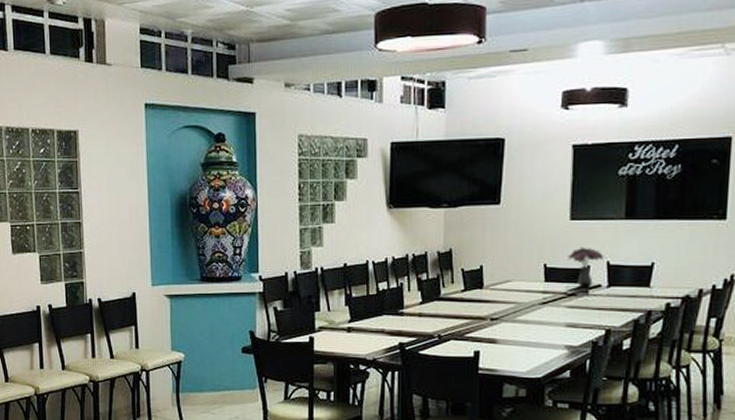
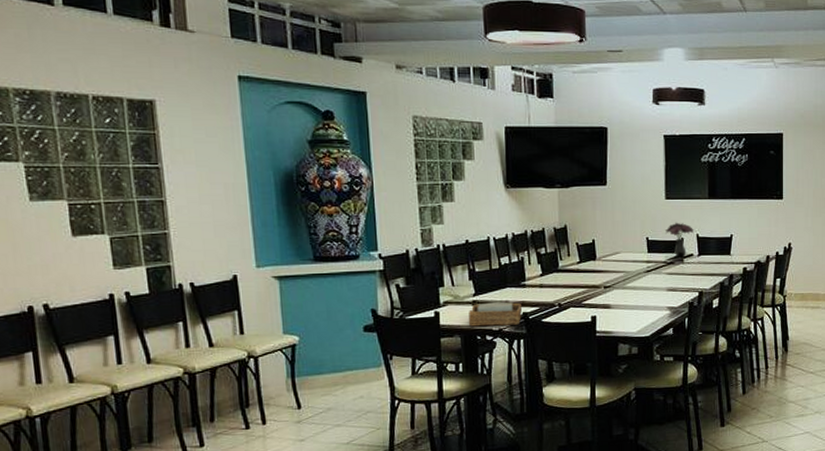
napkin holder: none [342,329,399,355] -> present [468,302,523,327]

